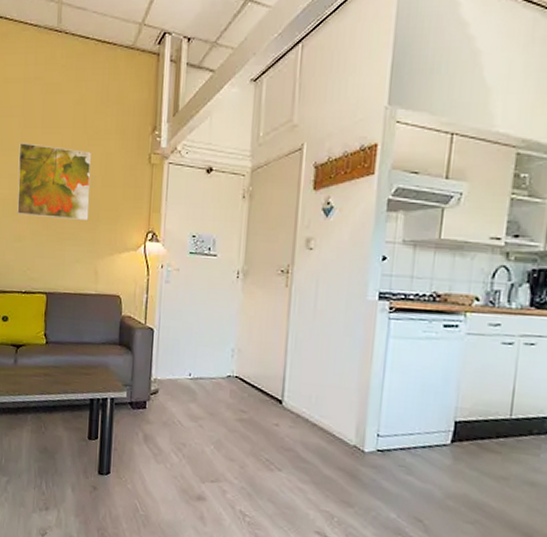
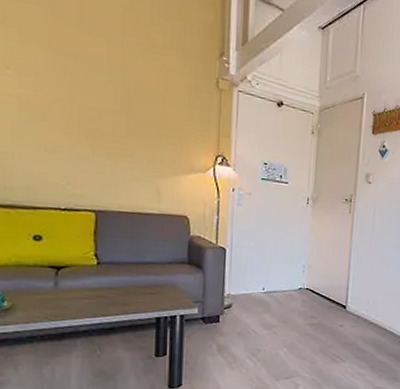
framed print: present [17,143,91,220] -> none [46,38,148,137]

